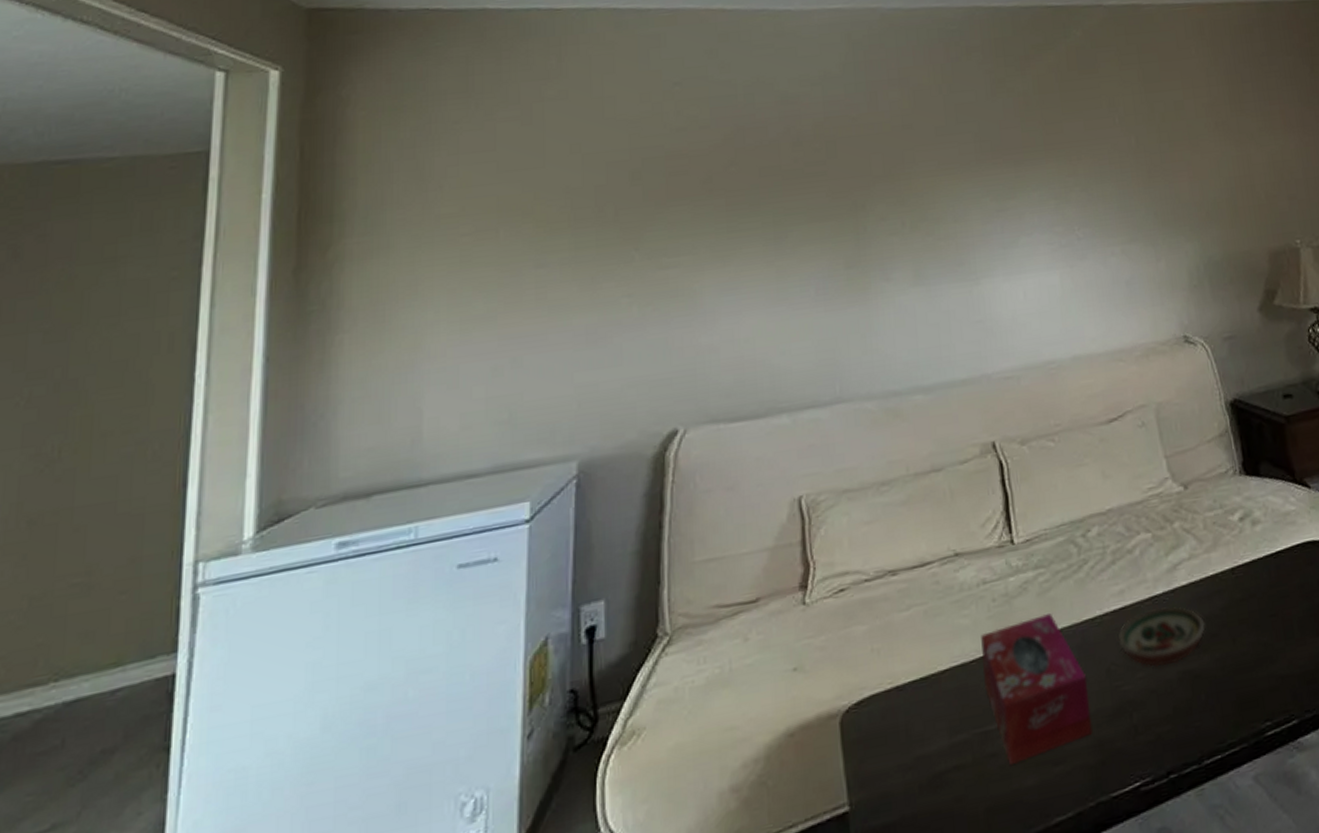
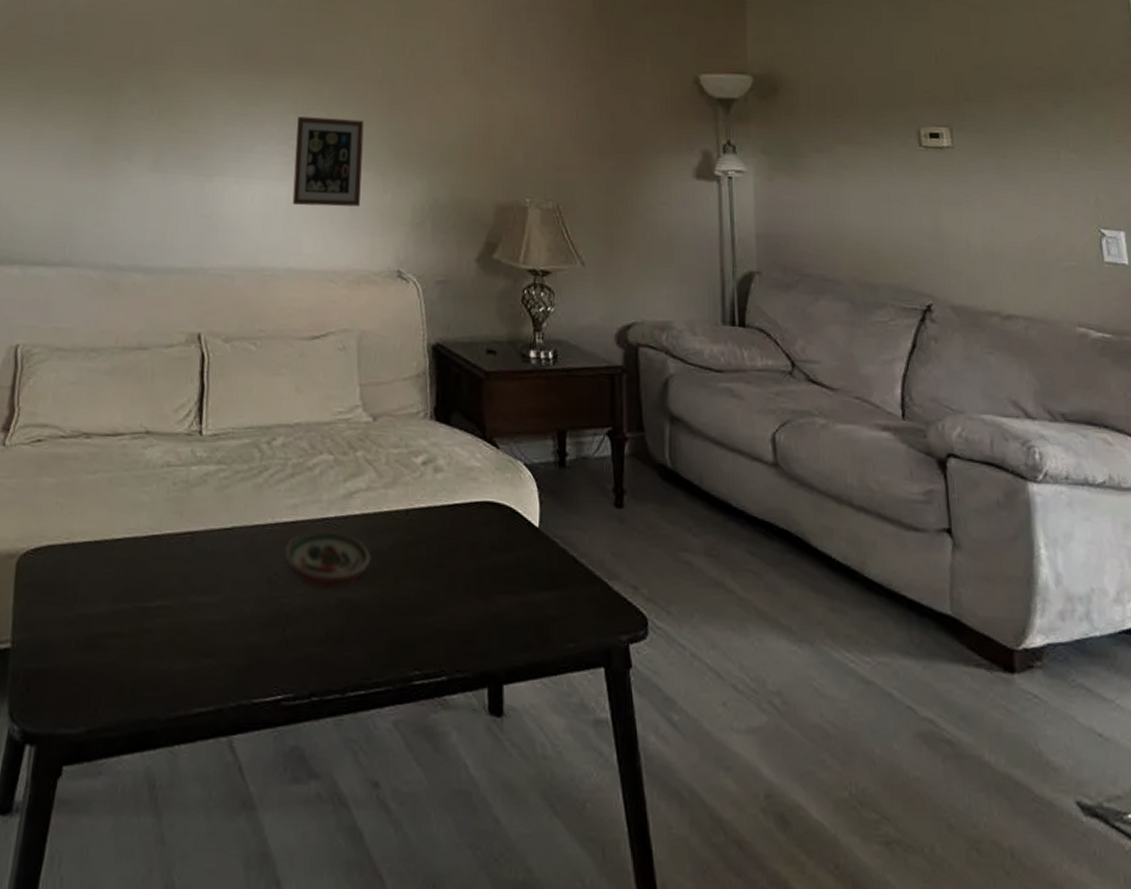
tissue box: present [981,613,1093,765] -> none [152,509,249,645]
picture frame: none [1057,193,1135,291] -> present [292,116,364,207]

